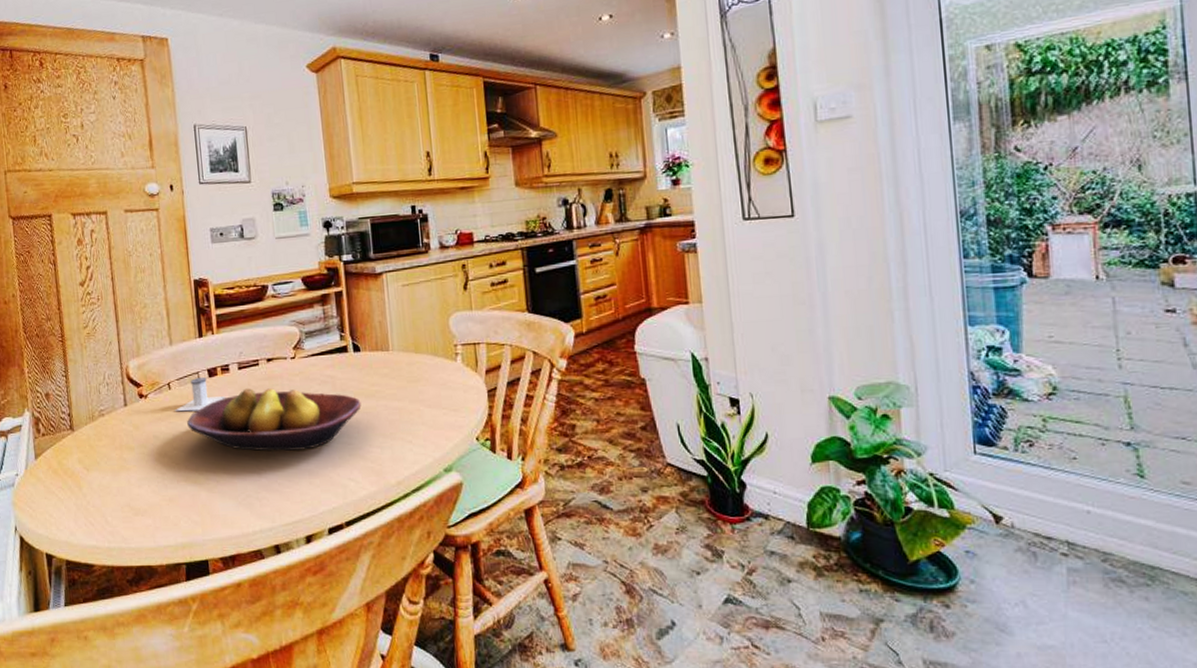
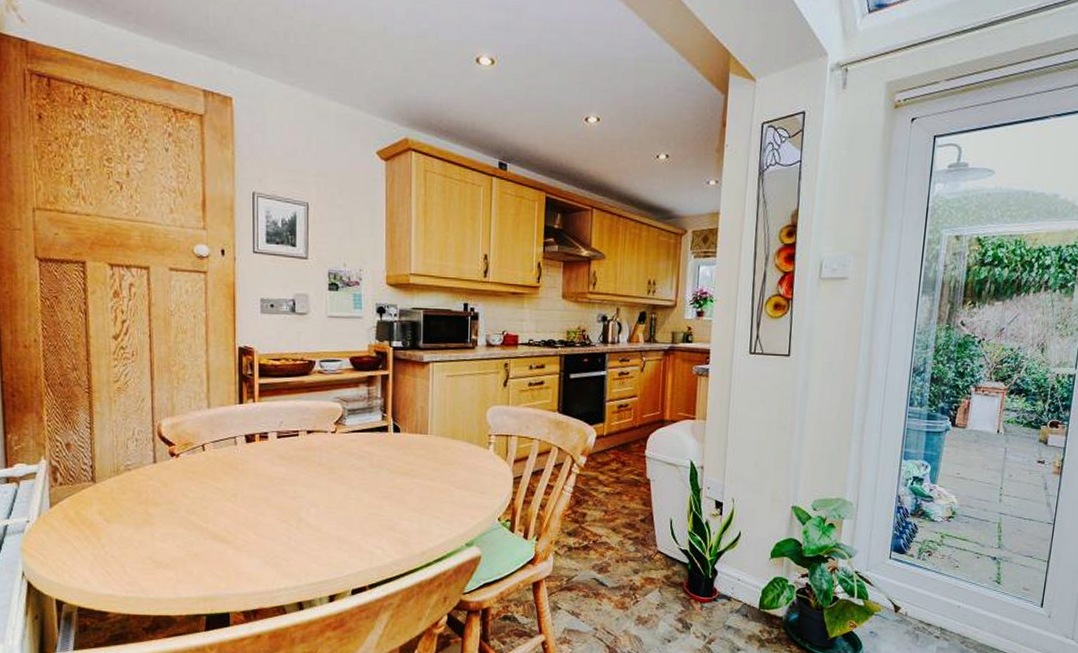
salt shaker: present [175,376,226,412] -> none [207,441,262,474]
fruit bowl: present [187,388,361,452] -> none [219,457,396,518]

